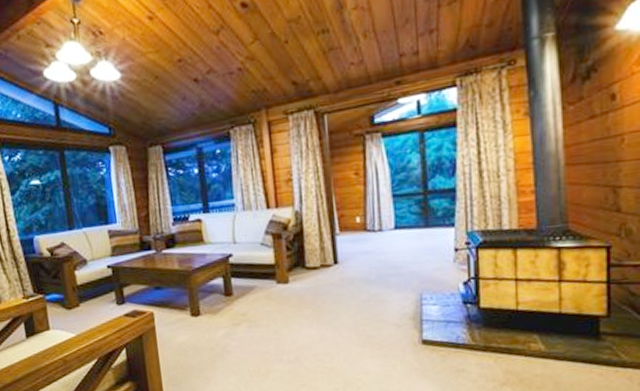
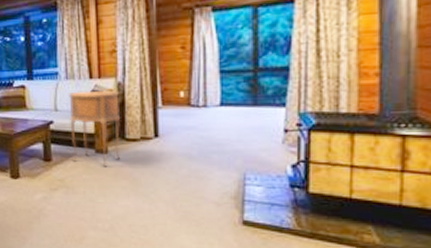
side table: none [246,219,303,298] -> present [68,90,121,167]

